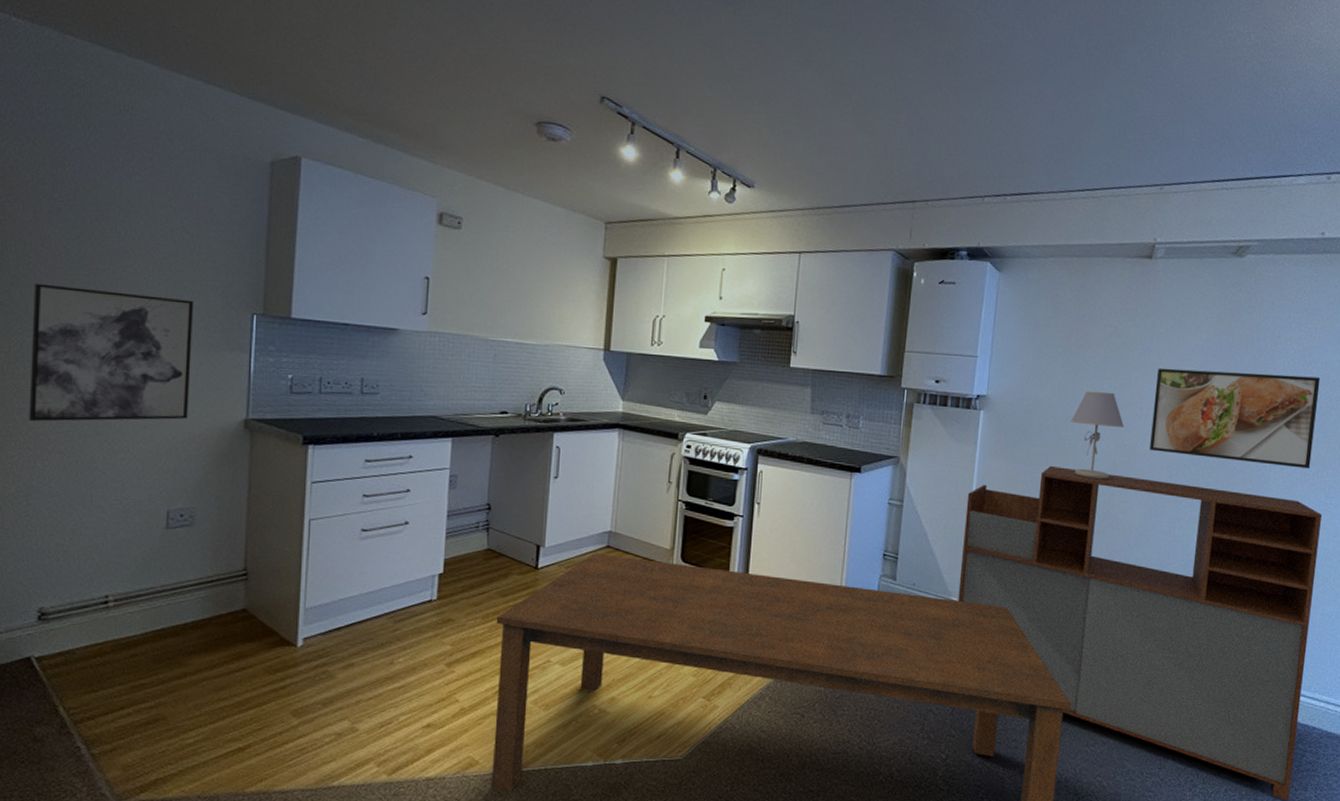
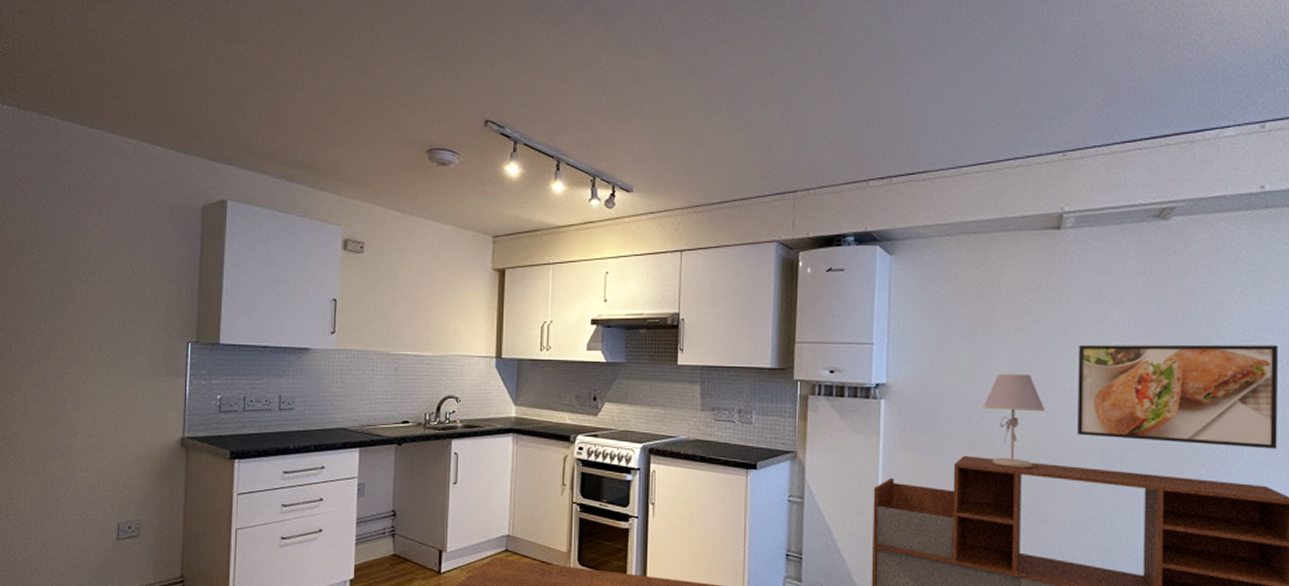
wall art: present [29,283,193,422] -> none [10,326,140,447]

